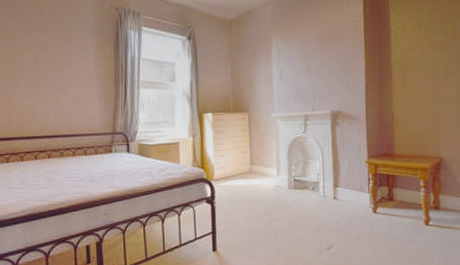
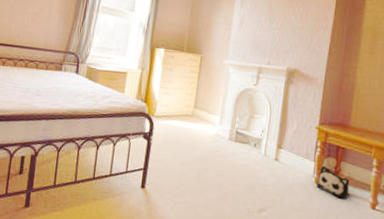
plush toy: none [375,195,406,222] -> present [317,165,351,199]

